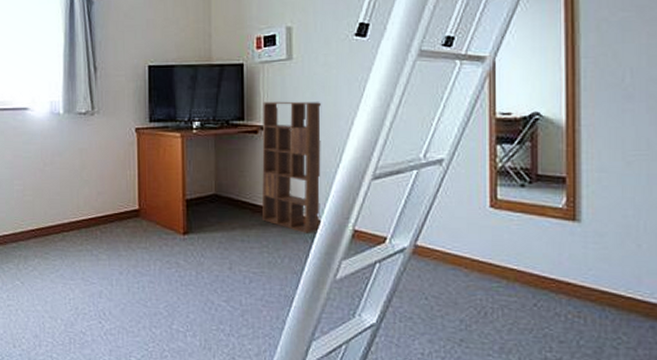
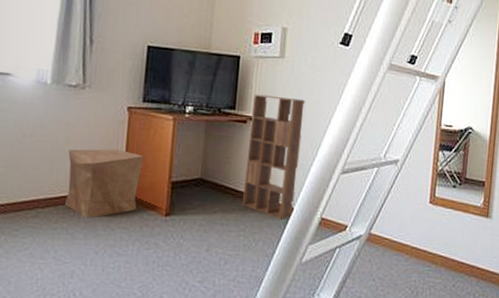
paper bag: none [84,171,156,240] -> present [65,149,144,219]

